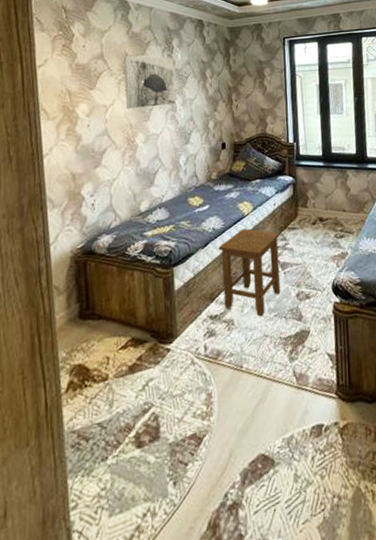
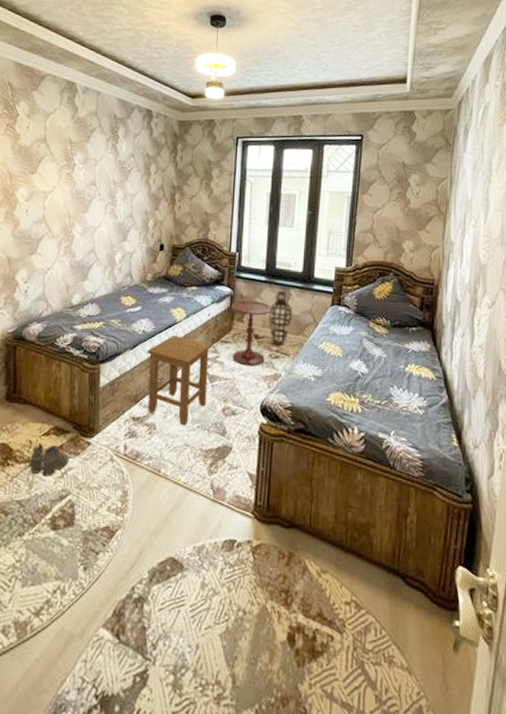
boots: none [108,357,150,392] -> present [29,442,70,477]
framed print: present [123,55,175,110] -> none [65,141,118,199]
side table: none [293,185,332,249] -> present [230,299,272,366]
lantern: none [330,173,352,226] -> present [268,290,292,346]

